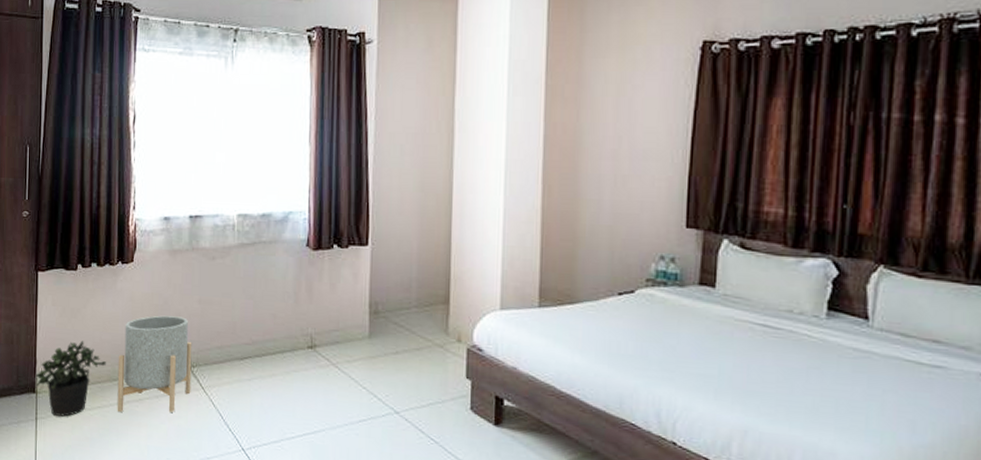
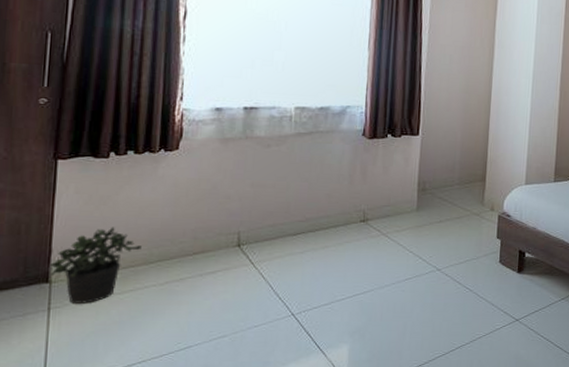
planter: present [117,315,192,413] -> none [153,199,243,294]

